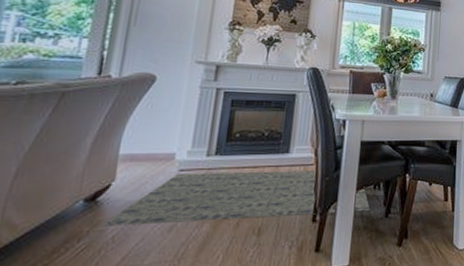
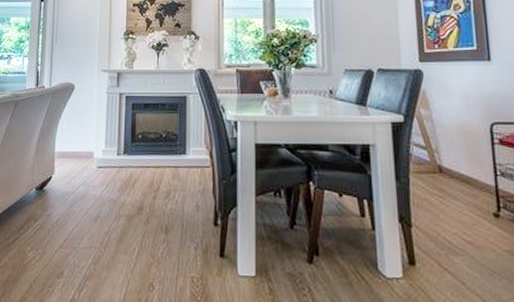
rug: present [100,171,371,227] -> none [47,169,273,220]

